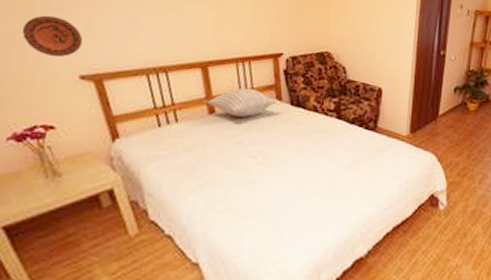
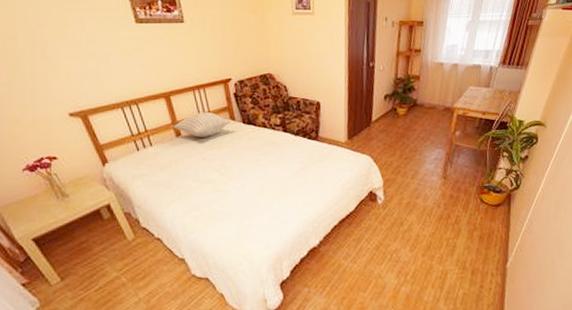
decorative plate: present [22,15,83,58] -> none [17,64,67,100]

